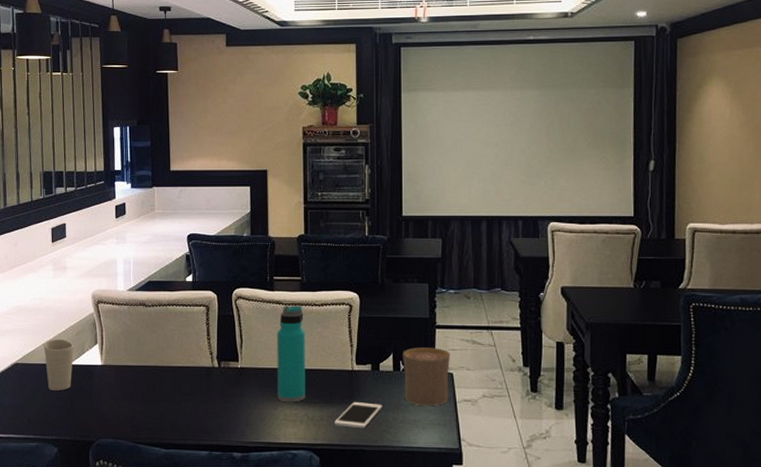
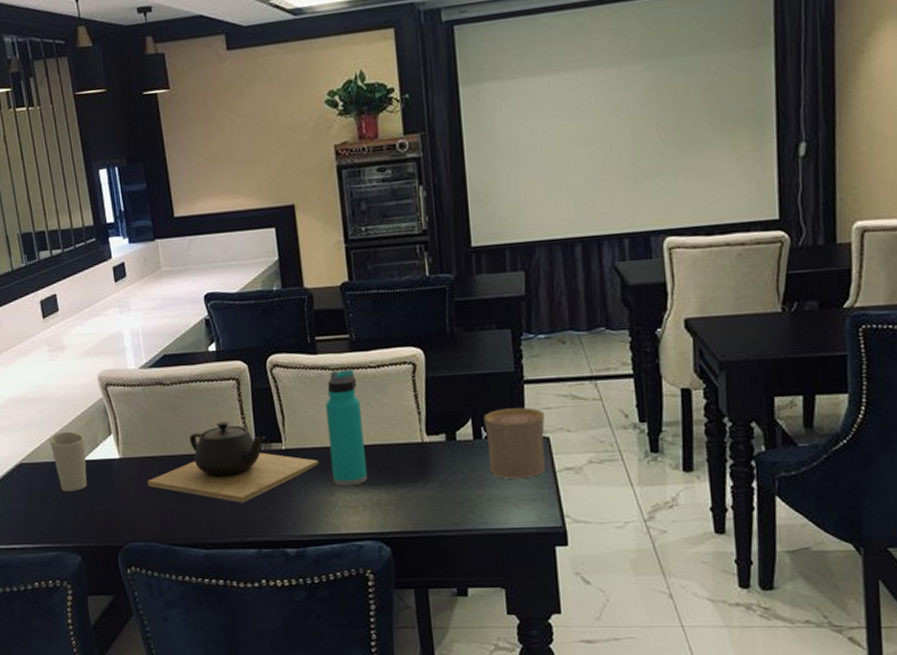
teapot: none [122,340,268,411] -> present [146,420,320,503]
cell phone: present [335,402,382,428] -> none [405,479,463,511]

